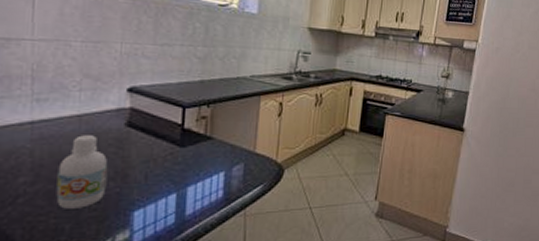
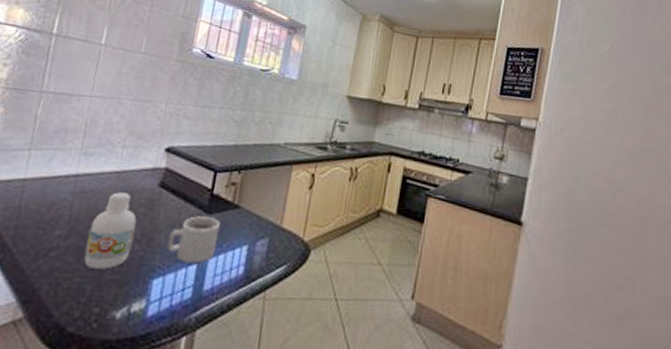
mug: none [144,150,196,193] -> present [167,216,221,264]

